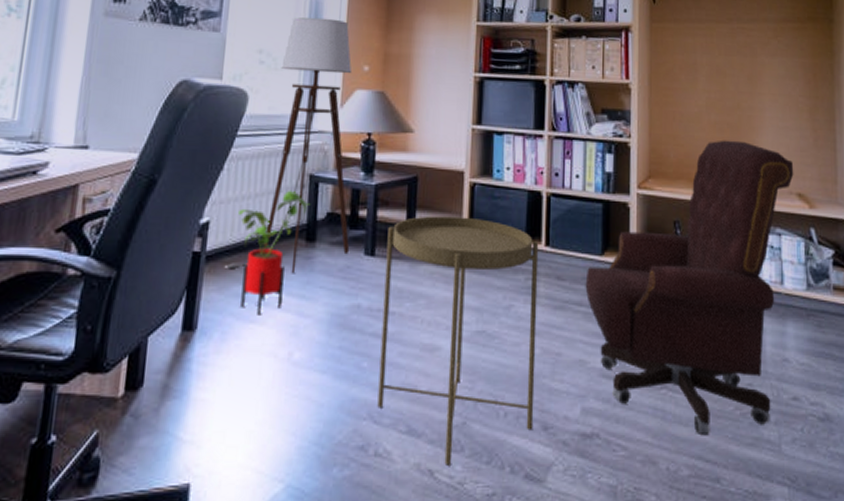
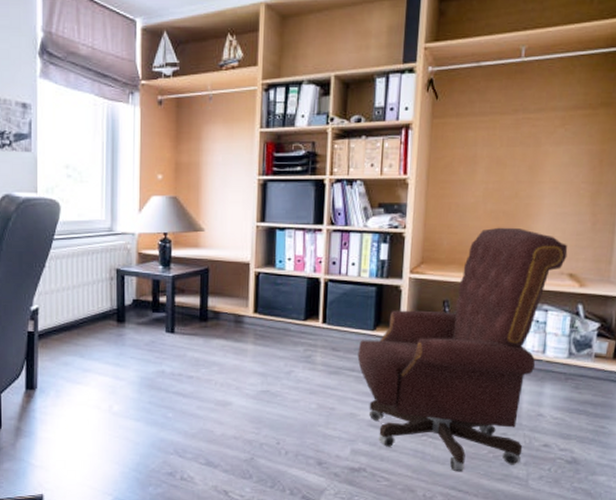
floor lamp: present [225,16,353,274] -> none [54,133,154,348]
house plant: present [239,190,311,315] -> none [61,282,119,379]
side table: present [377,216,539,466] -> none [181,300,317,488]

